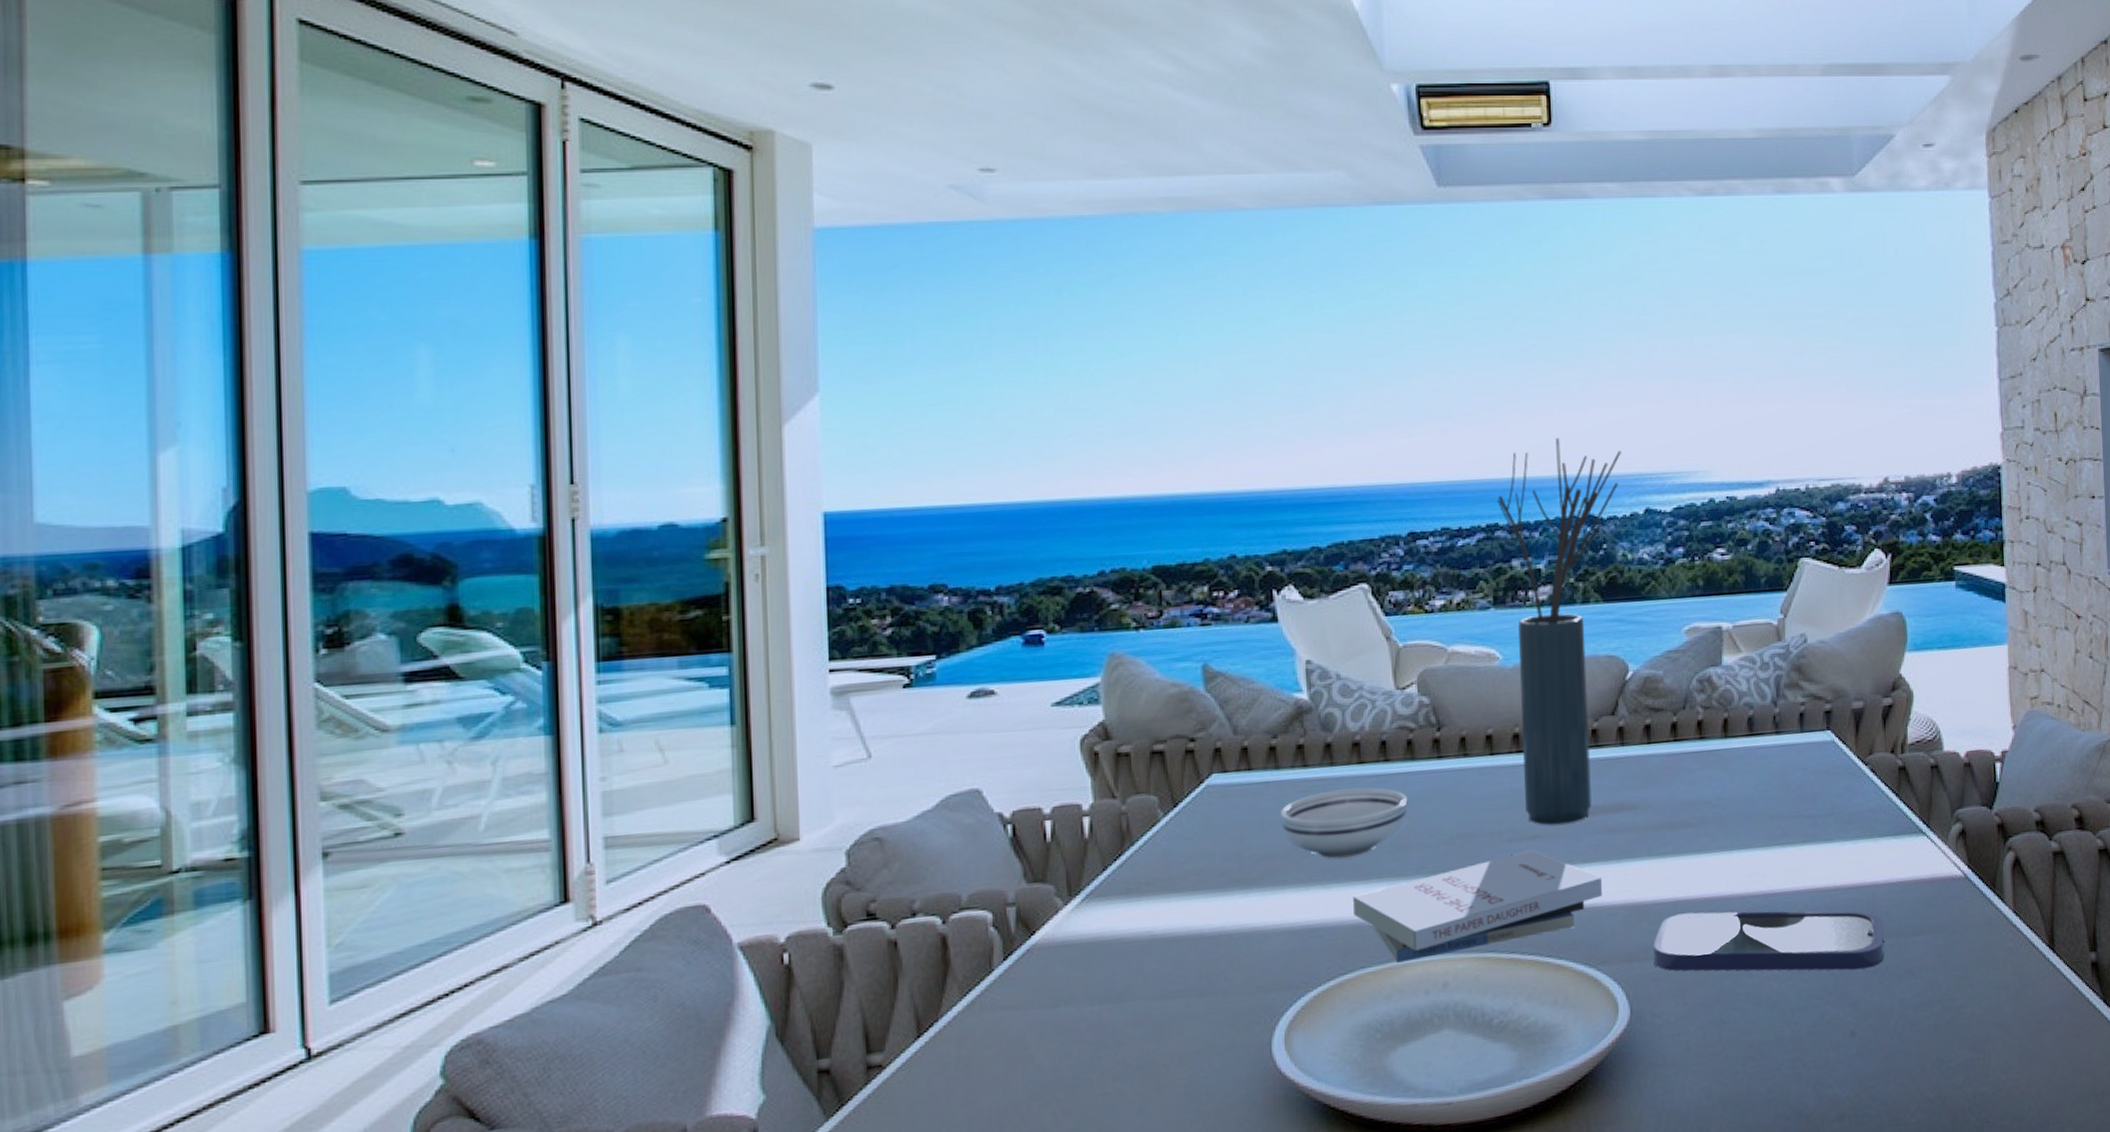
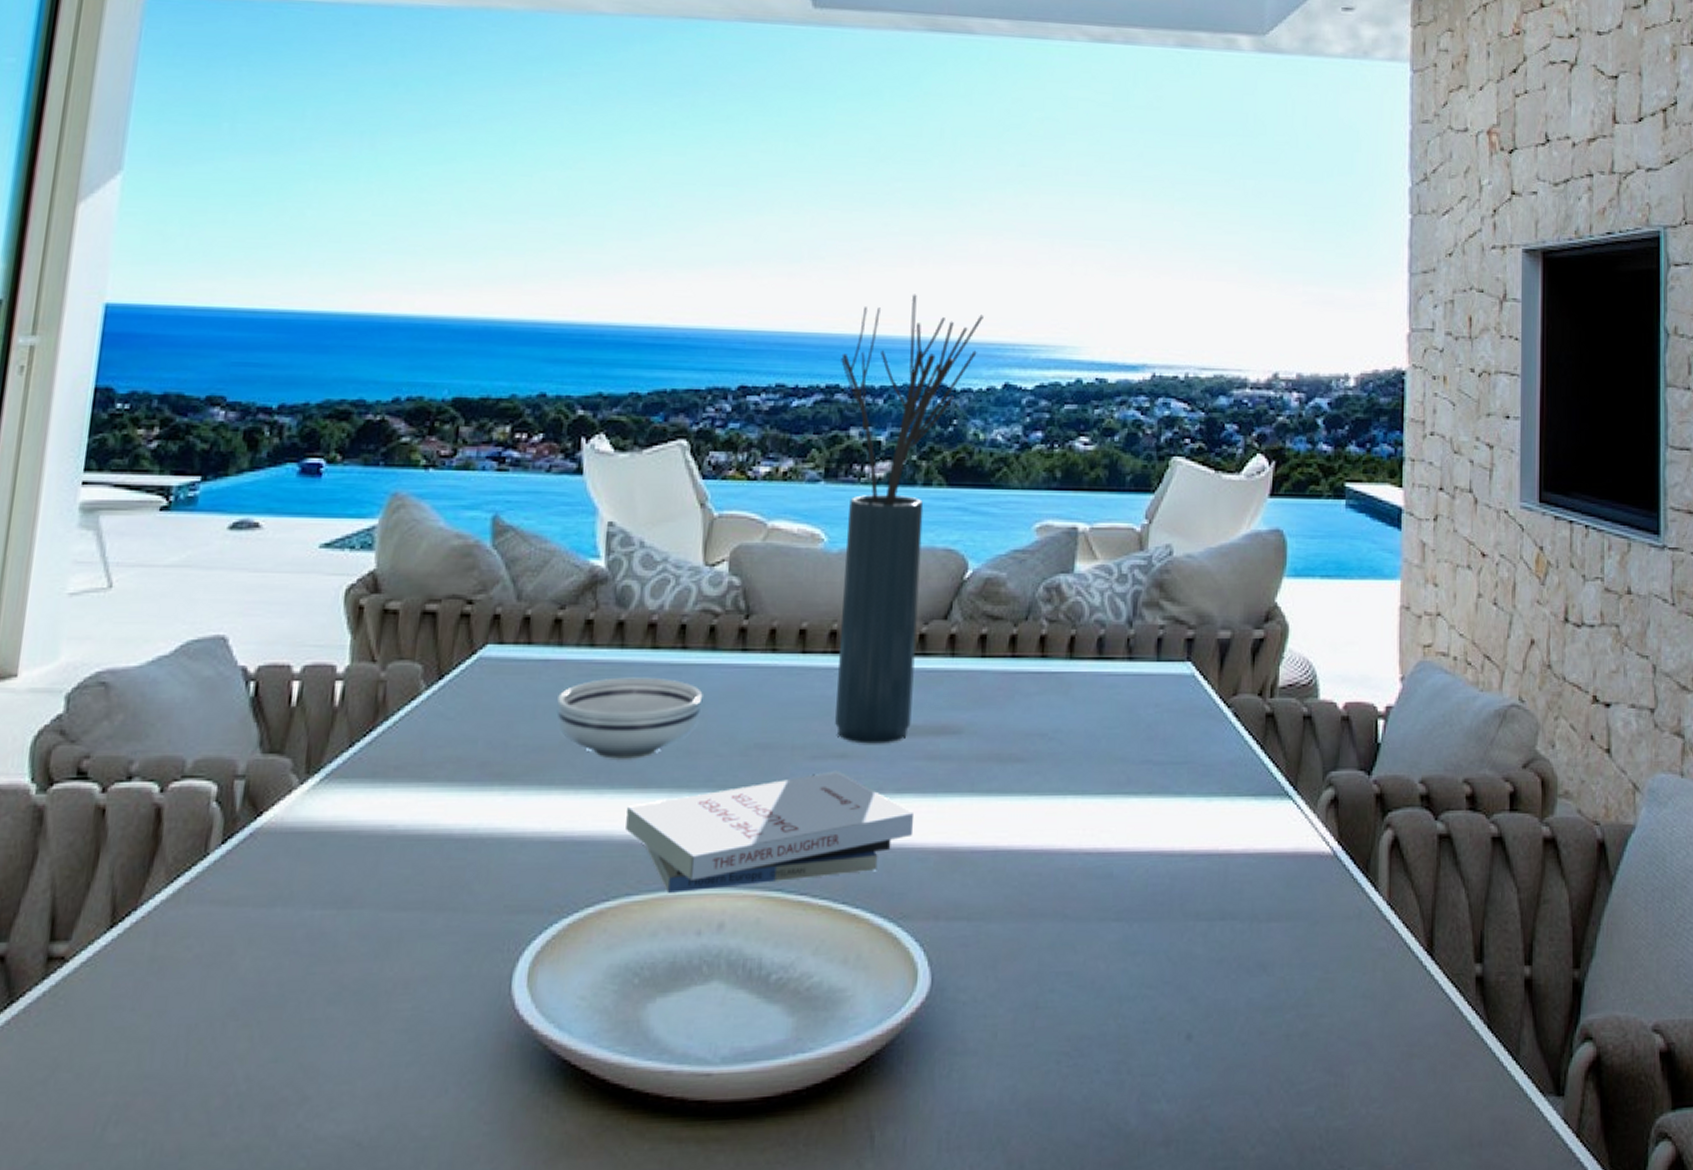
mobile phone: present [1653,910,1884,972] -> none [964,866,1235,957]

